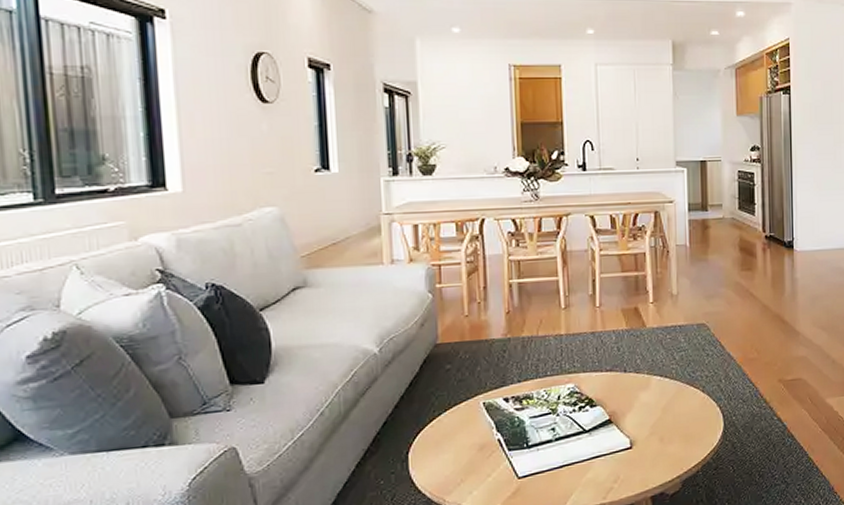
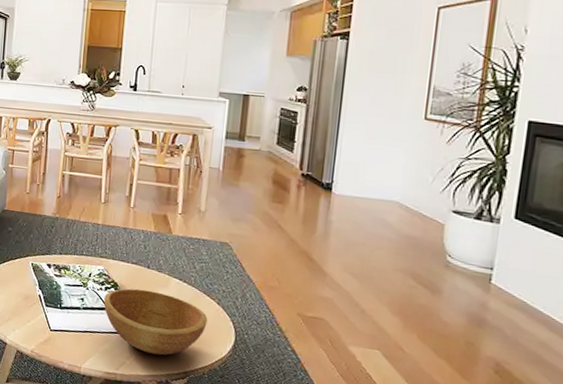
wooden bowl: none [579,396,695,469] -> present [103,288,208,356]

